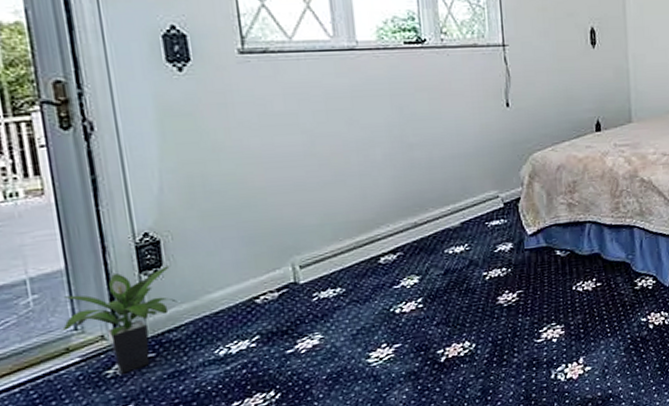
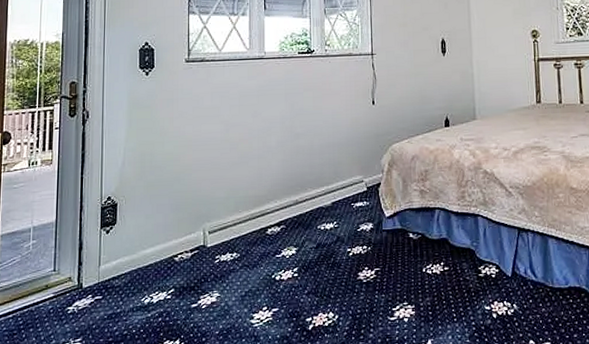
potted plant: present [60,265,178,374] -> none [45,224,123,311]

